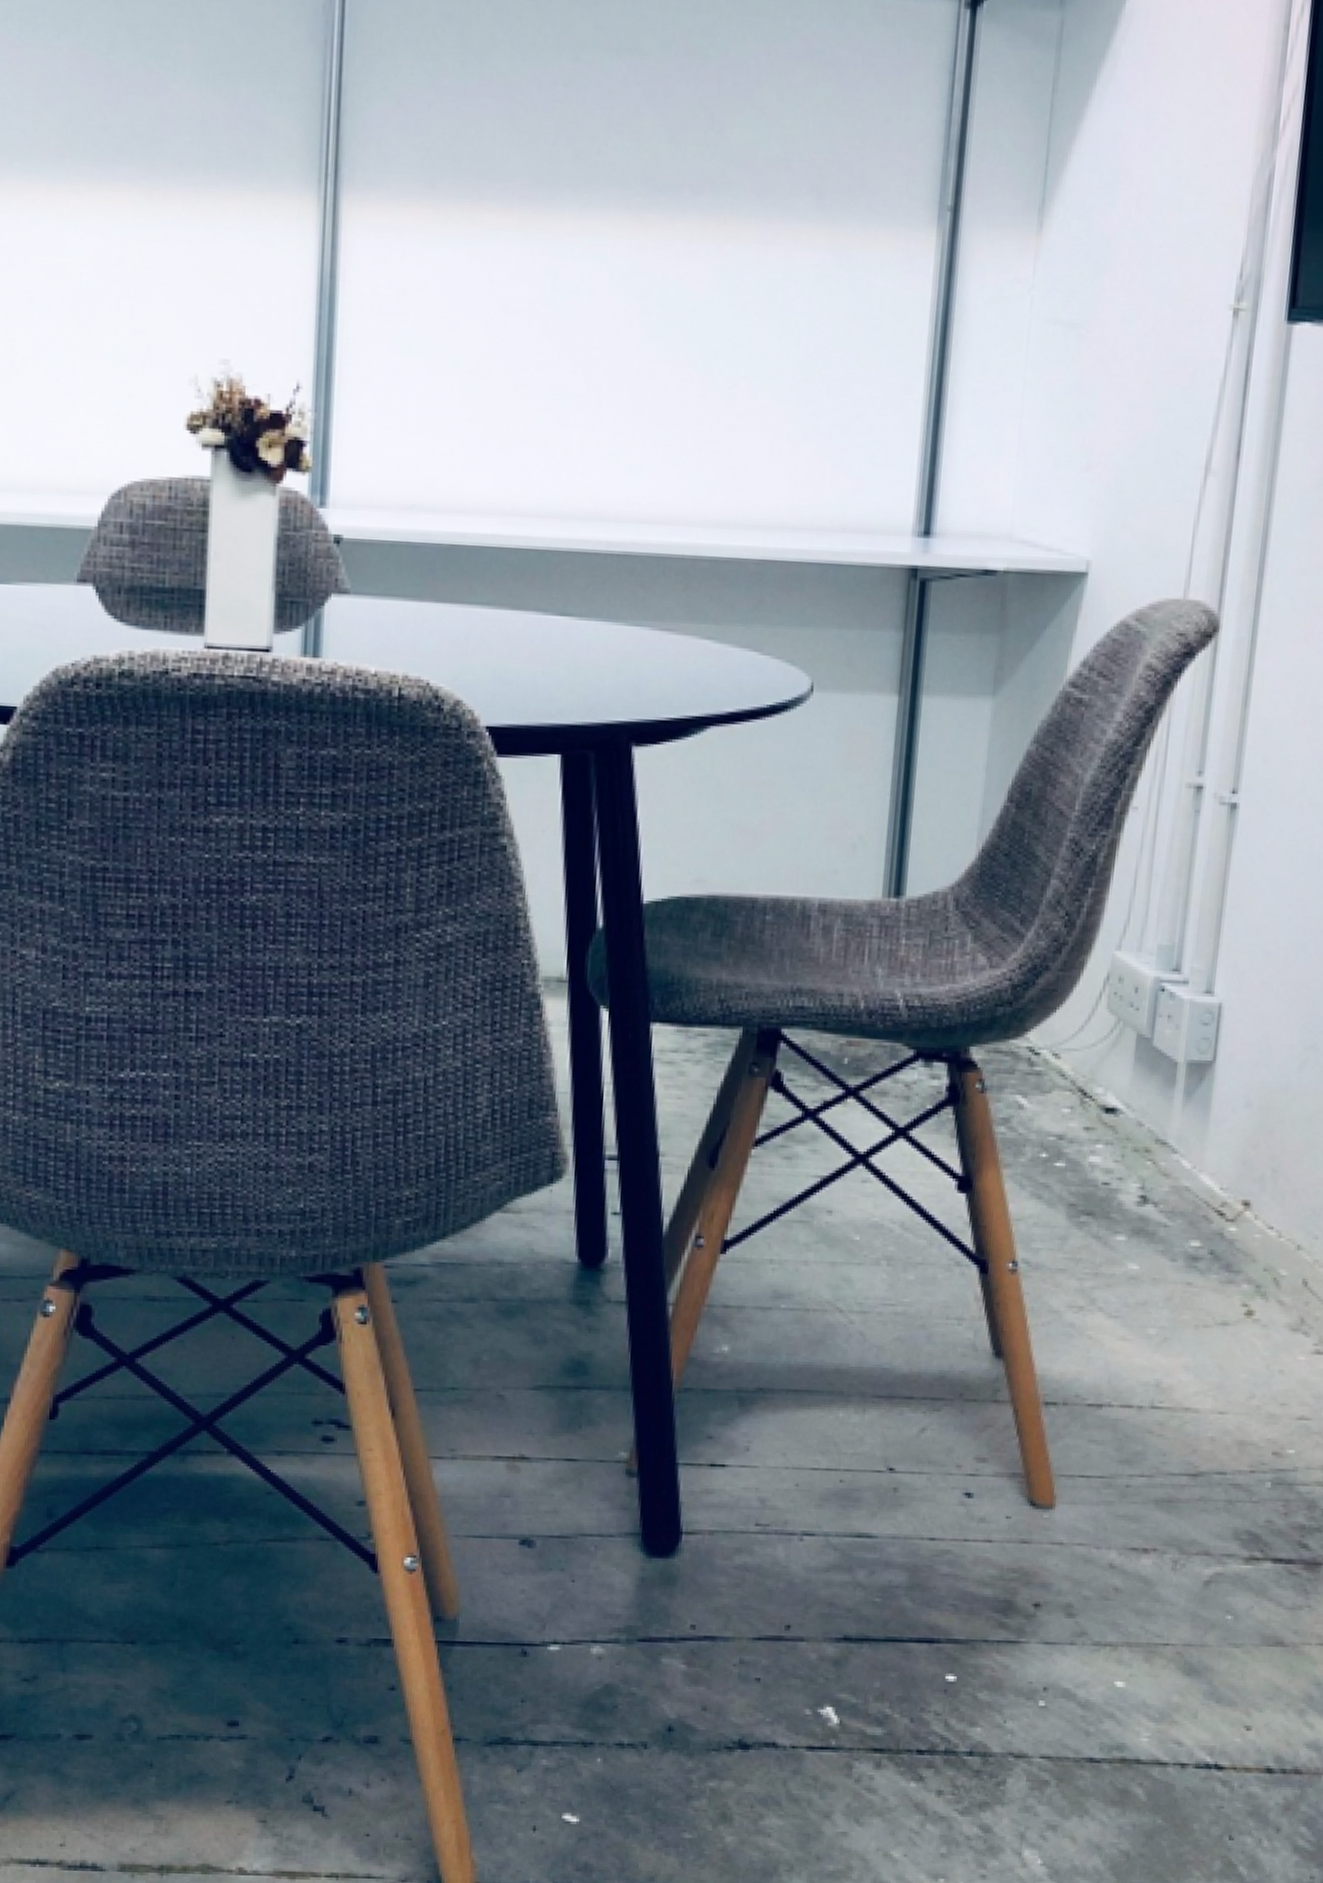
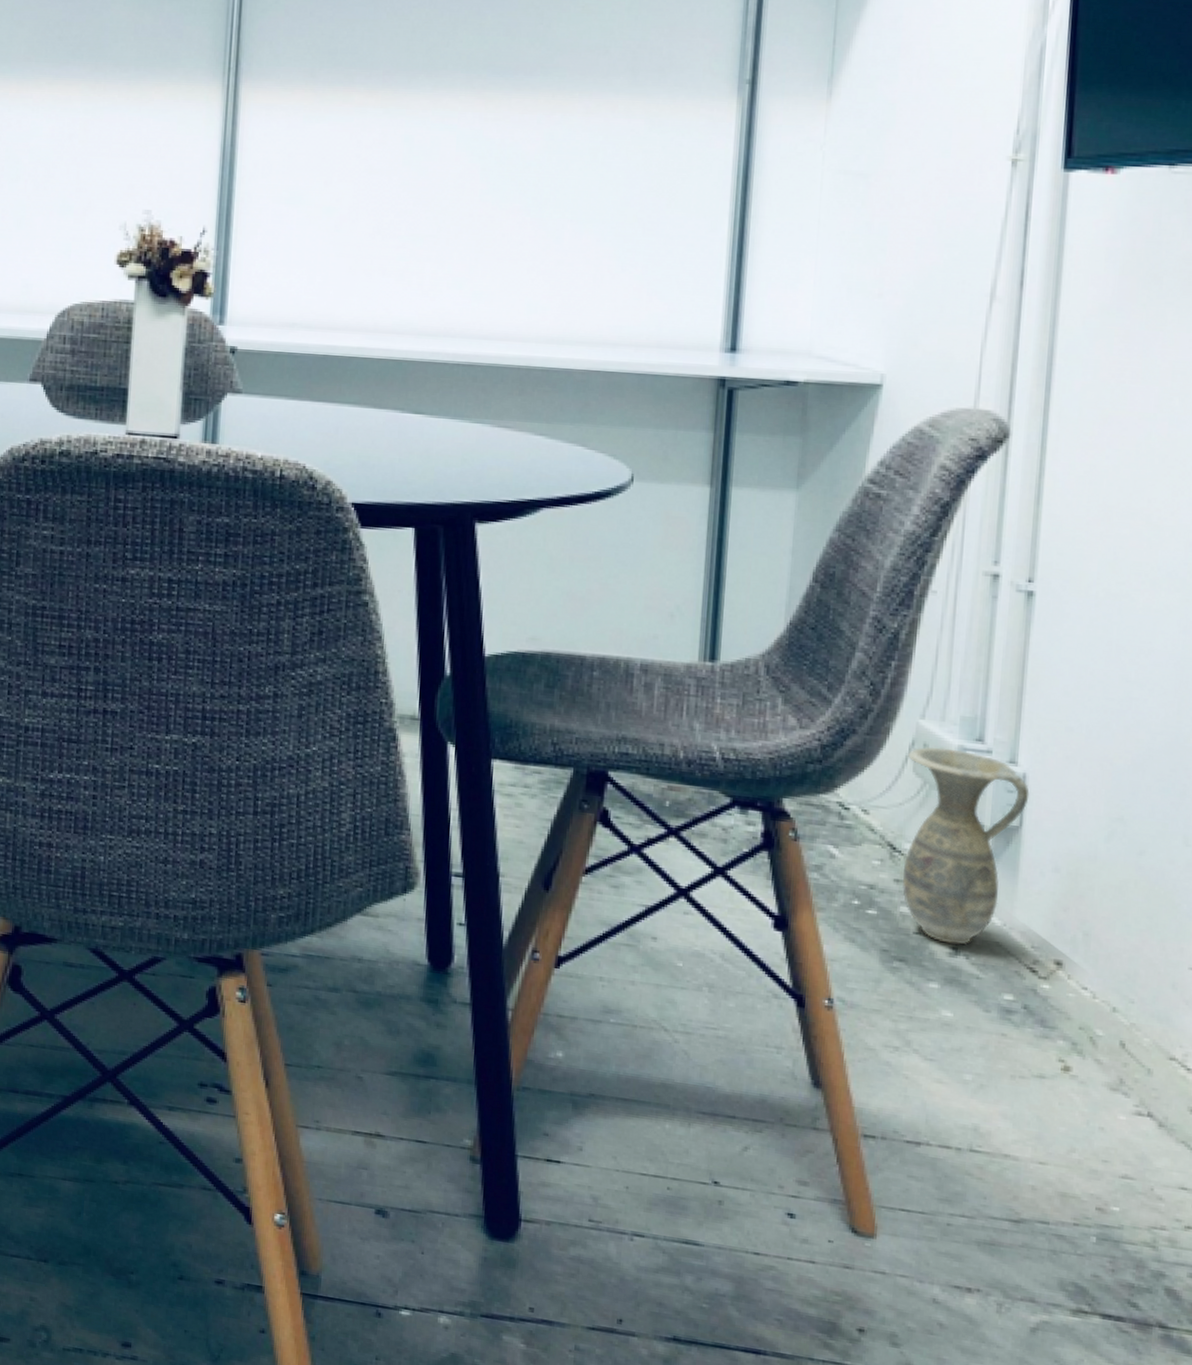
ceramic jug: none [1092,980,1225,1192] -> present [903,746,1030,945]

